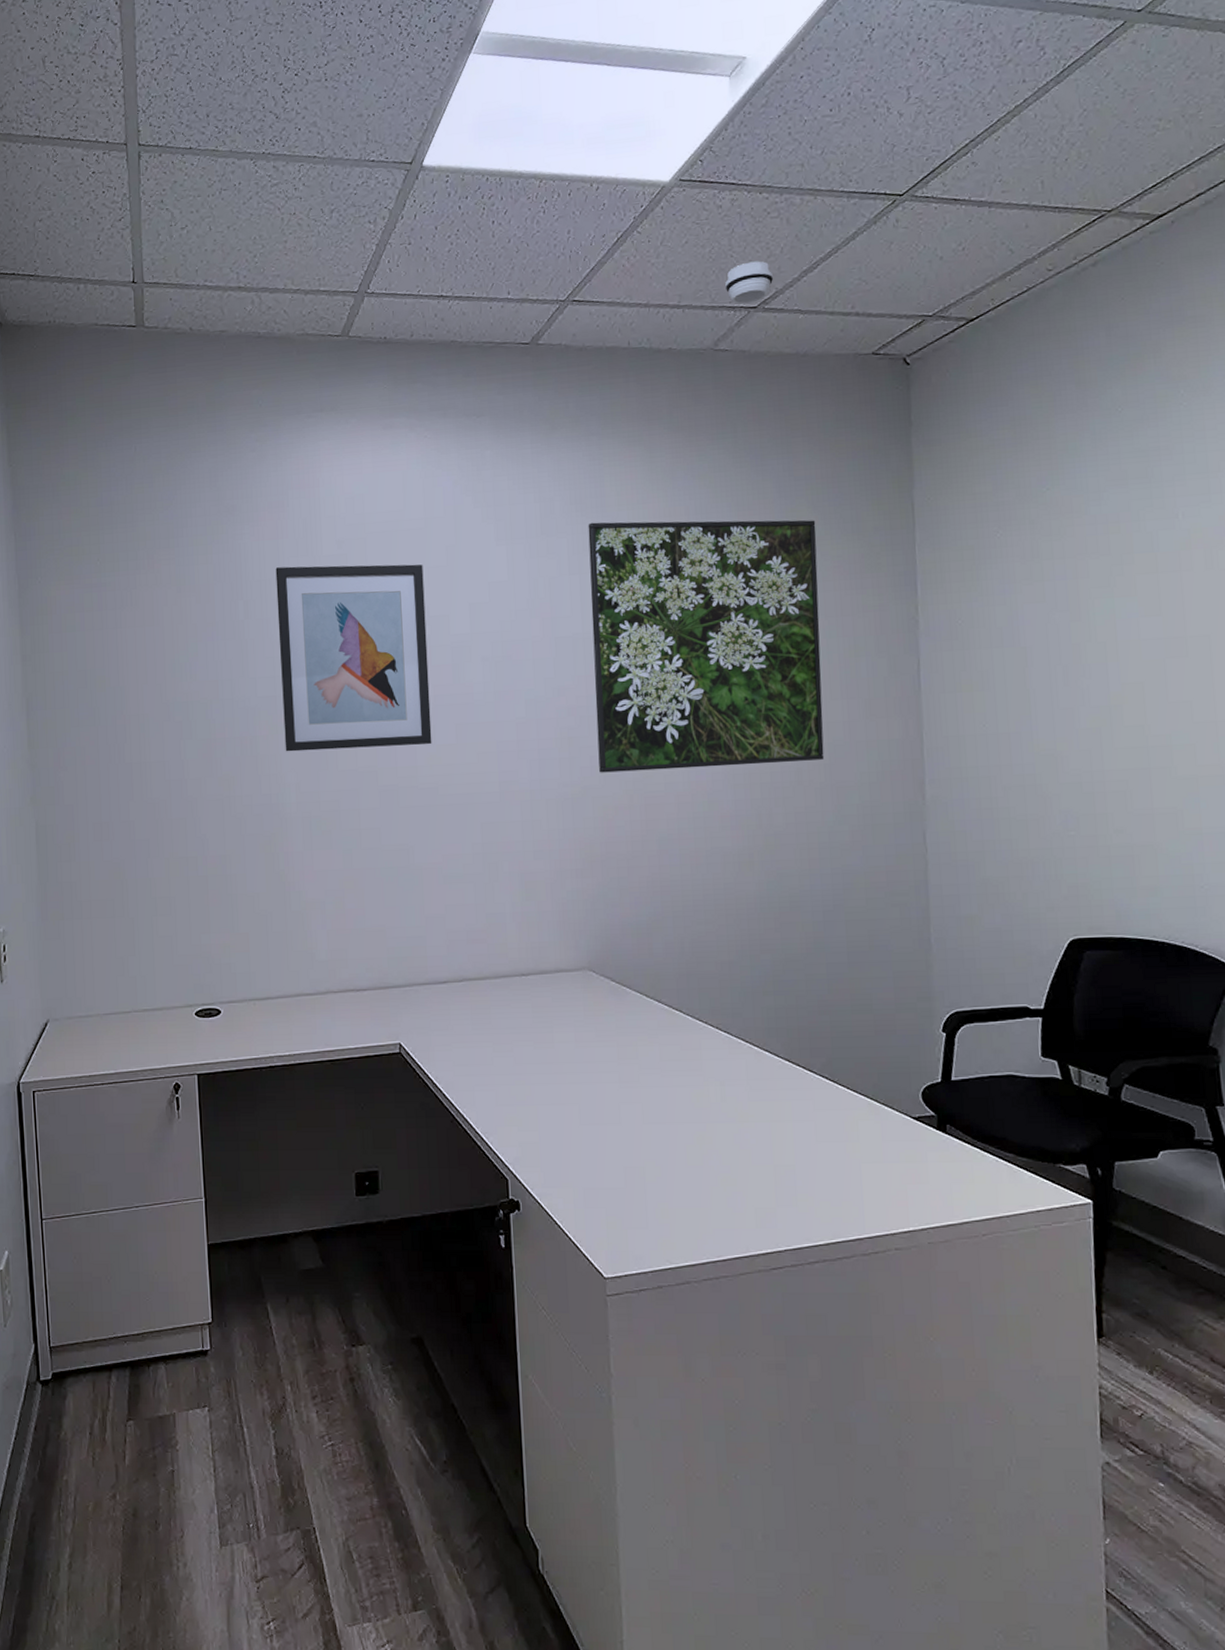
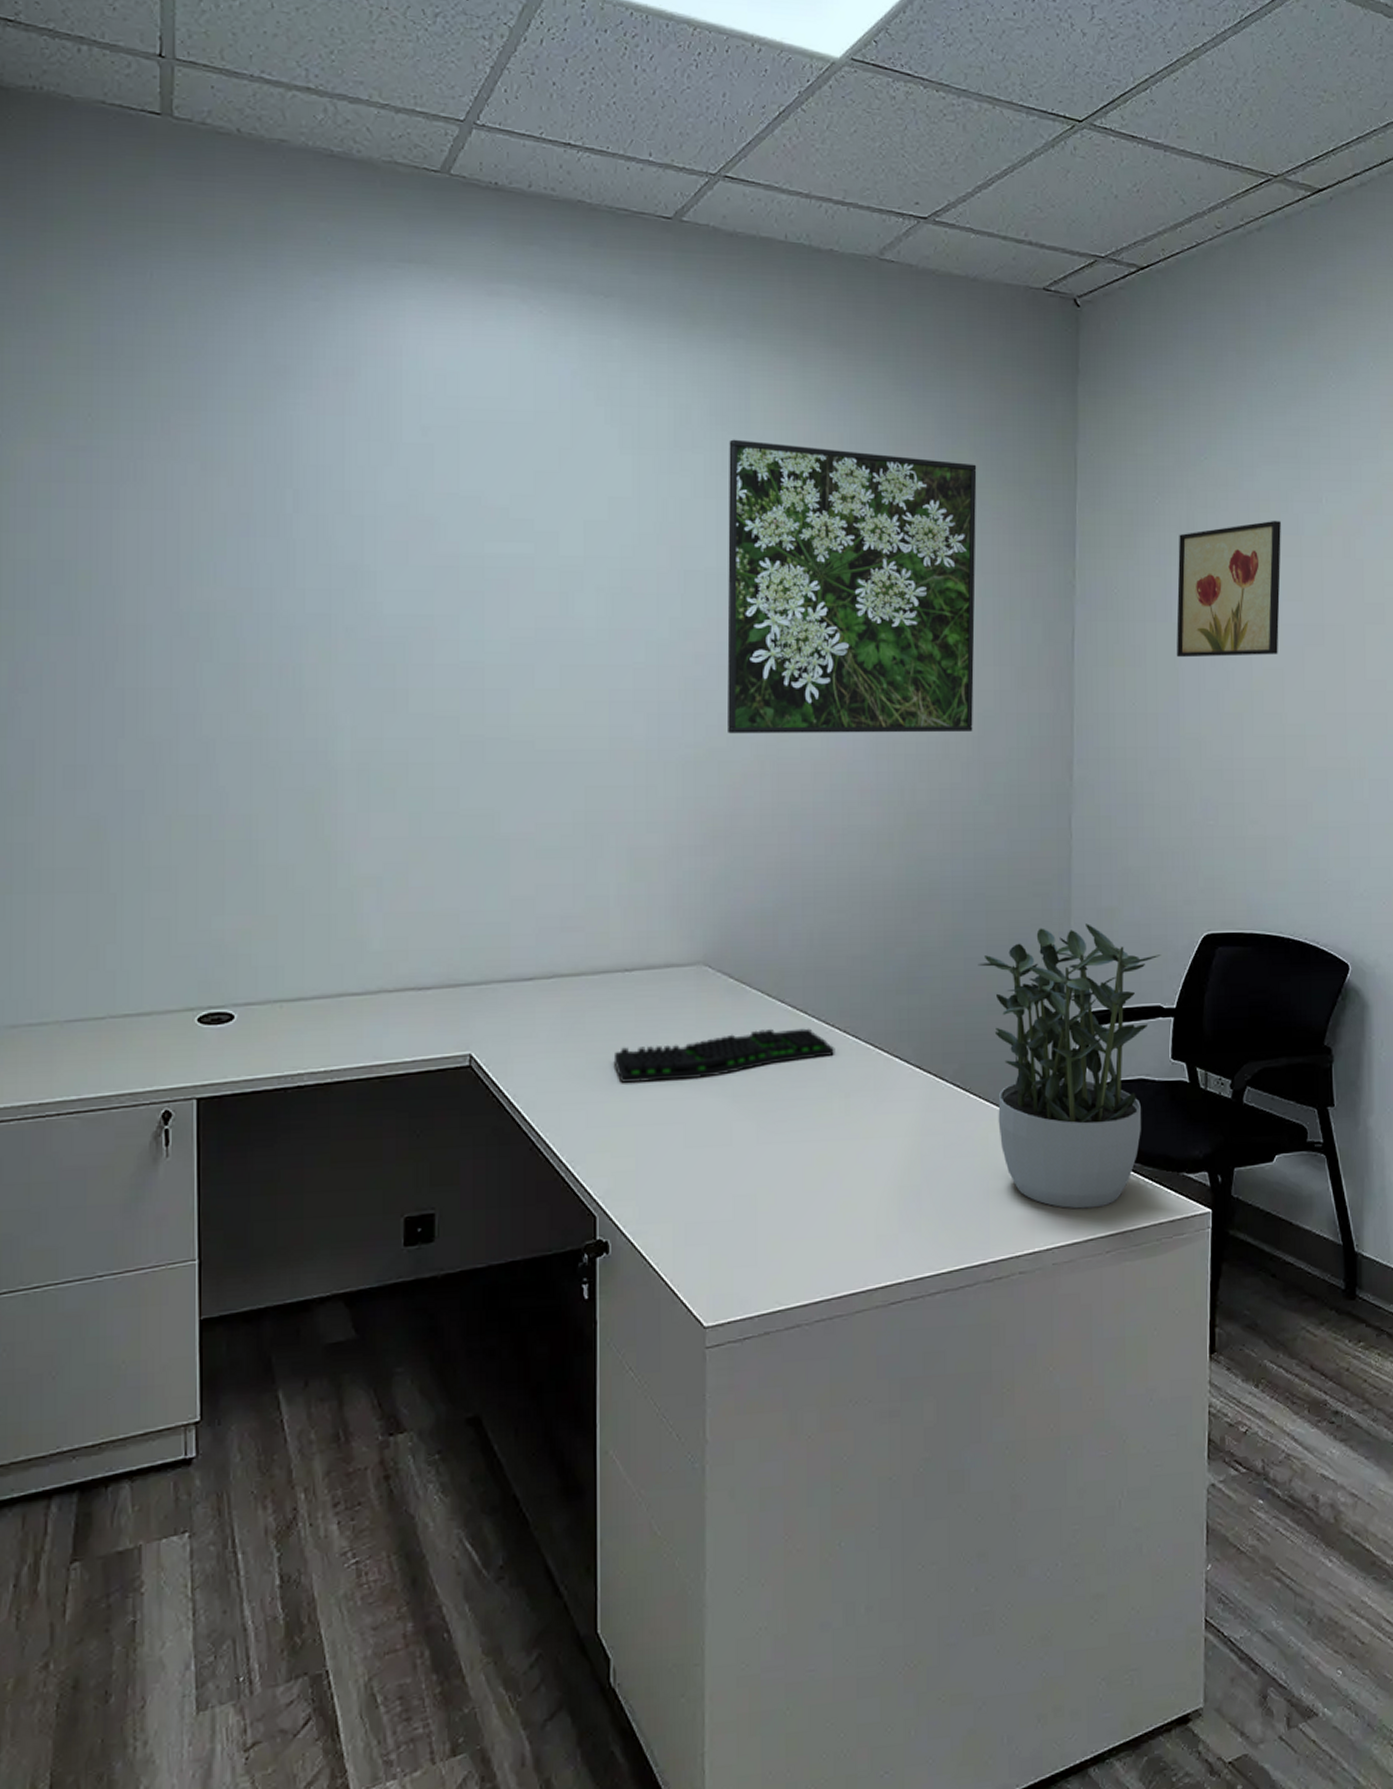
wall art: present [275,564,432,752] -> none [338,451,530,687]
keyboard: none [516,1025,709,1070] -> present [613,1028,835,1084]
smoke detector: present [725,261,774,304] -> none [895,166,947,213]
potted plant: none [840,930,1025,1194] -> present [978,924,1161,1209]
wall art: none [1023,541,1137,679] -> present [1176,521,1281,658]

